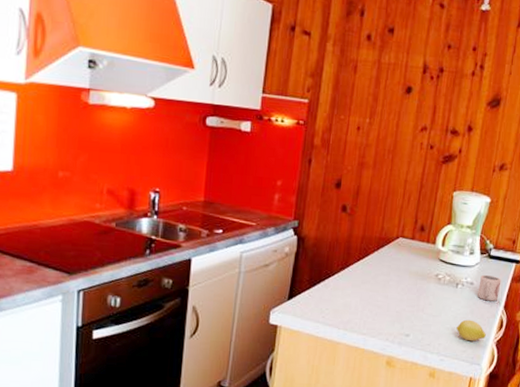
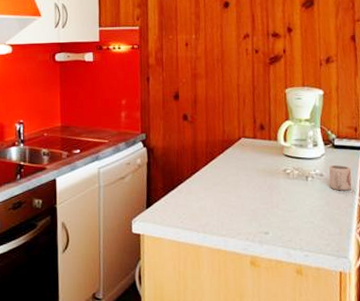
fruit: present [456,319,486,342] -> none [315,211,347,234]

